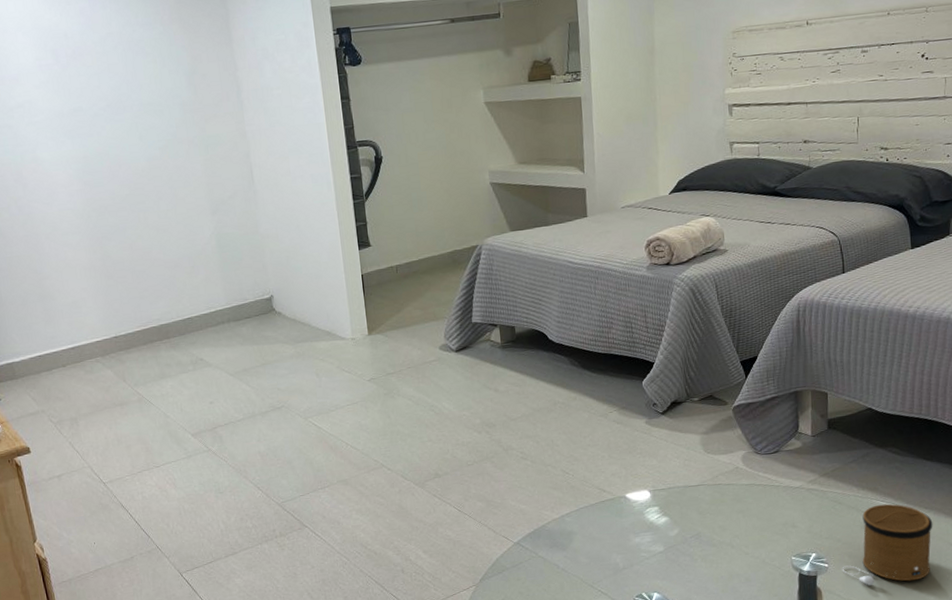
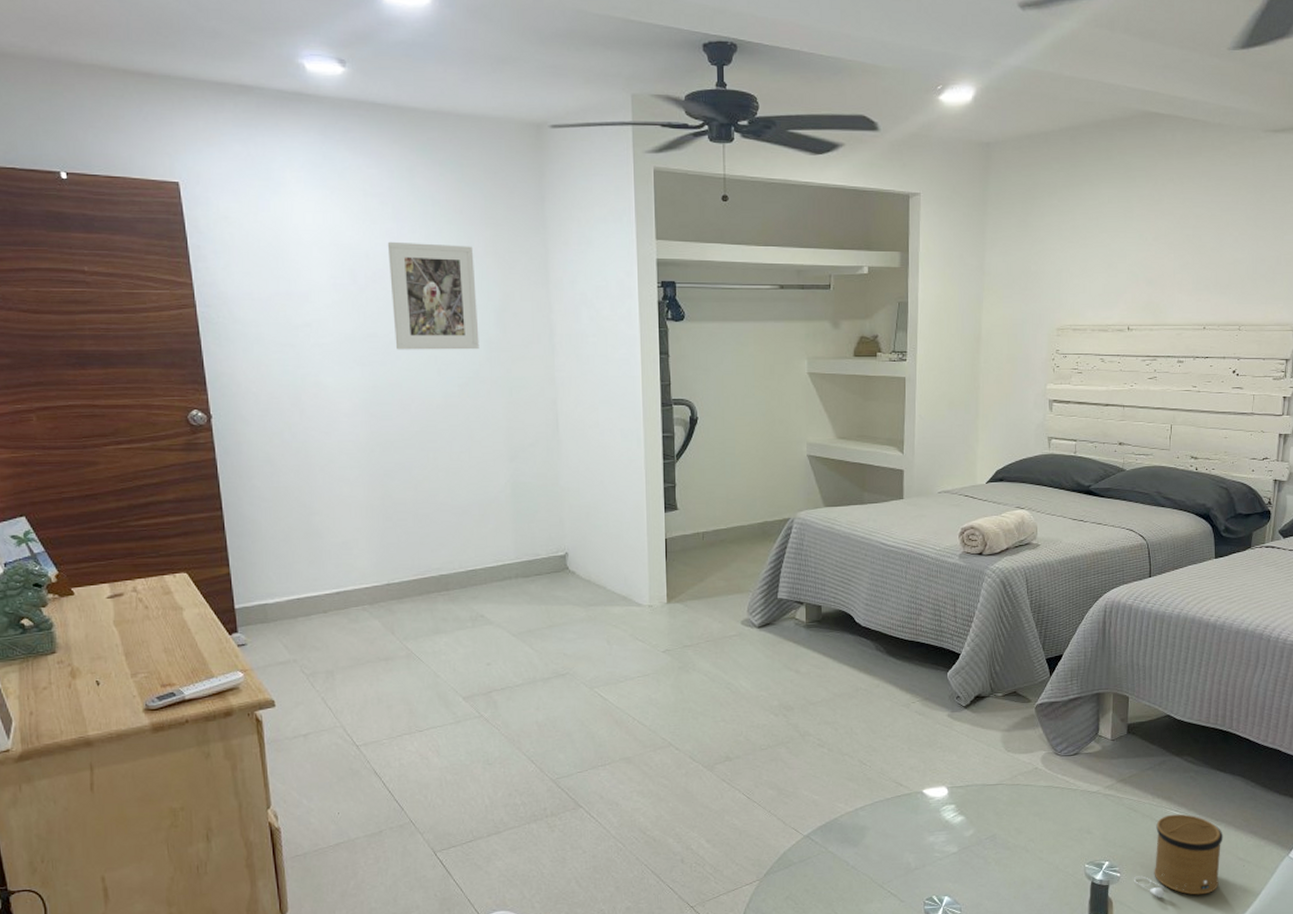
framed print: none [82,15,175,121] -> present [387,241,480,350]

